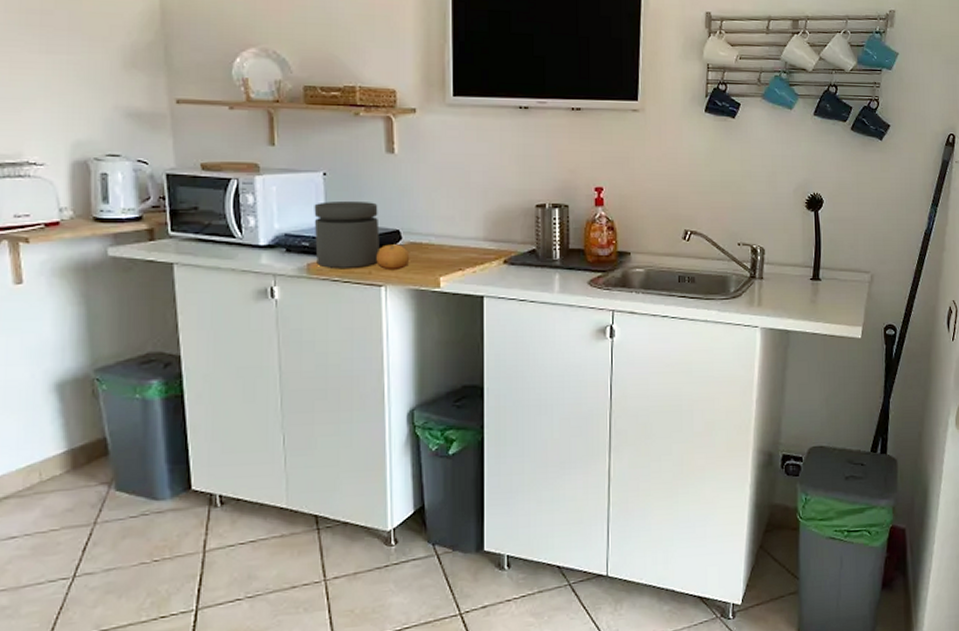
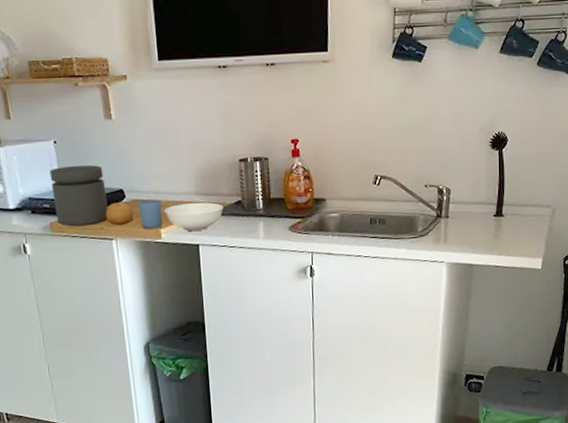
mug: none [416,243,444,278] -> present [138,199,163,231]
bowl: none [445,250,515,280] -> present [163,202,223,231]

